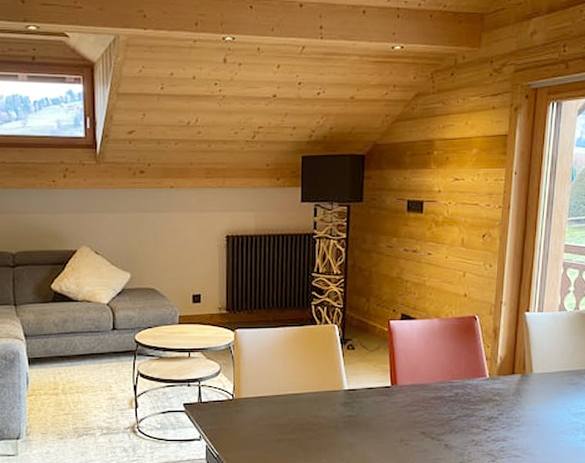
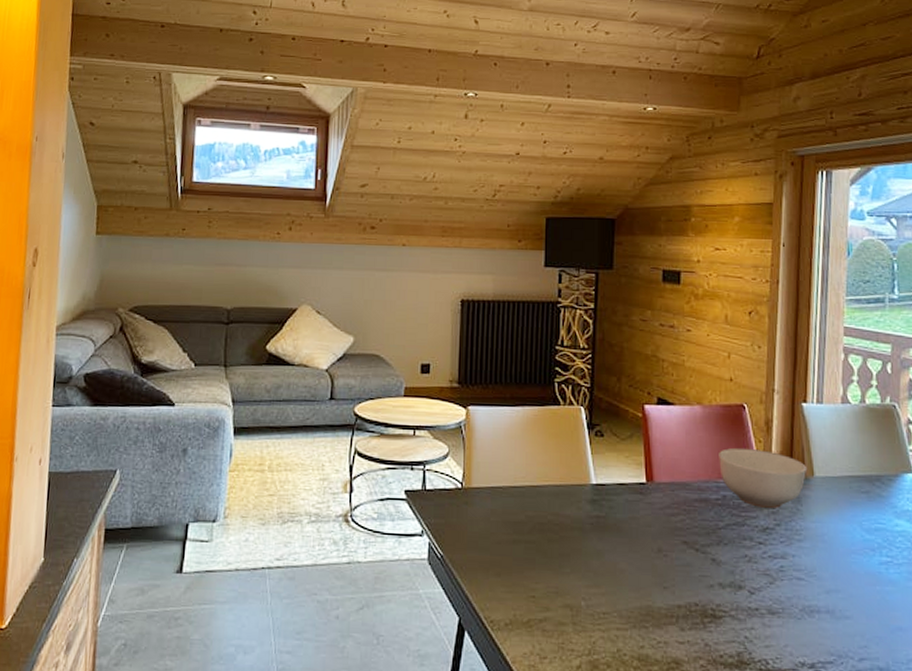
bowl: none [453,352,527,401] -> present [719,447,808,508]

